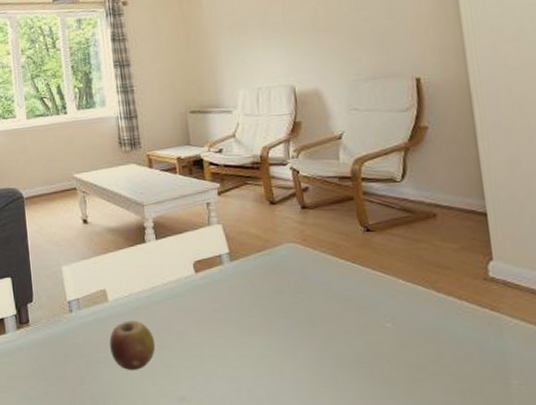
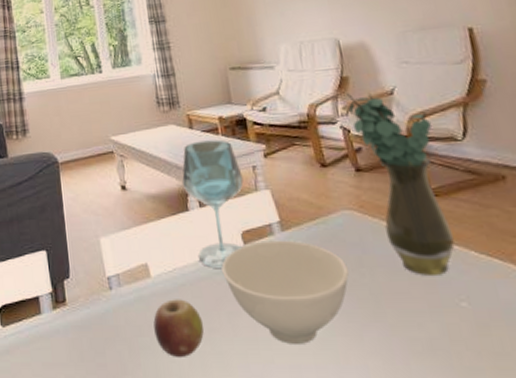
wine glass: none [140,178,198,295] -> present [181,139,244,269]
bowl: none [173,269,289,359] -> present [221,240,349,344]
vase: none [298,137,385,300] -> present [346,92,455,275]

